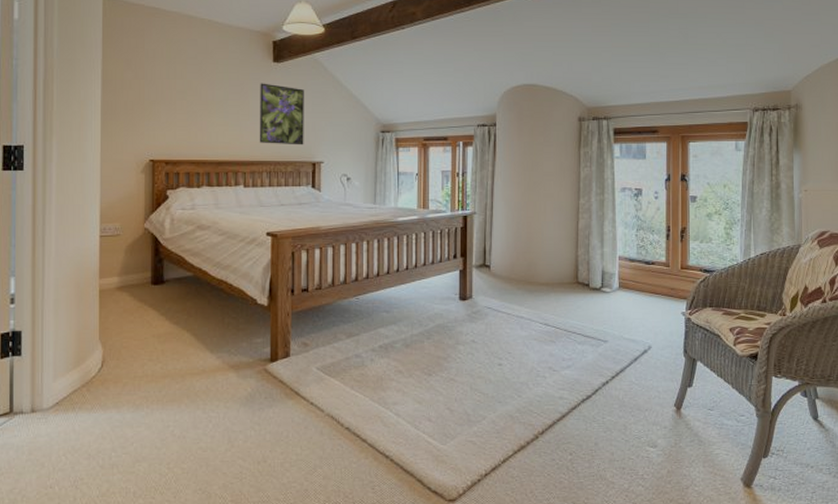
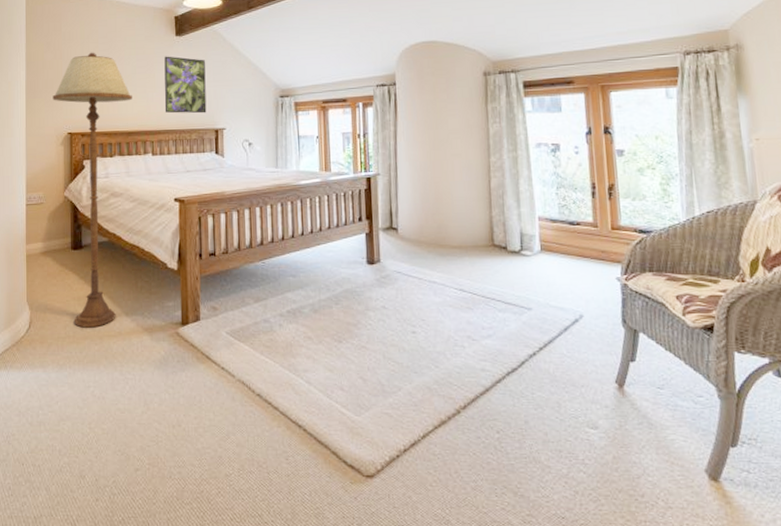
floor lamp: none [133,73,224,366] -> present [52,52,132,328]

